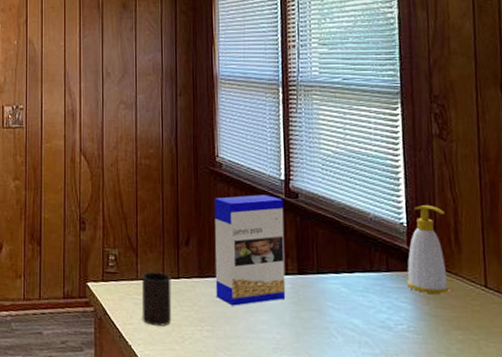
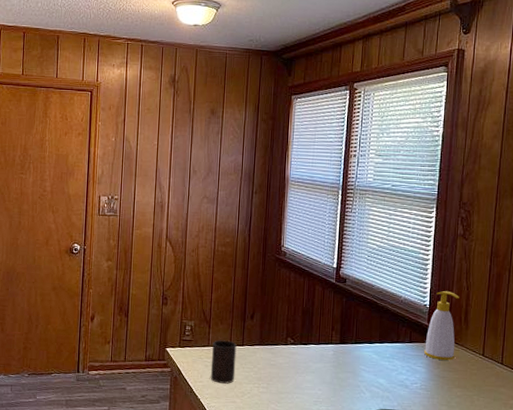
cereal box: present [214,195,286,306] -> none [272,279,334,368]

